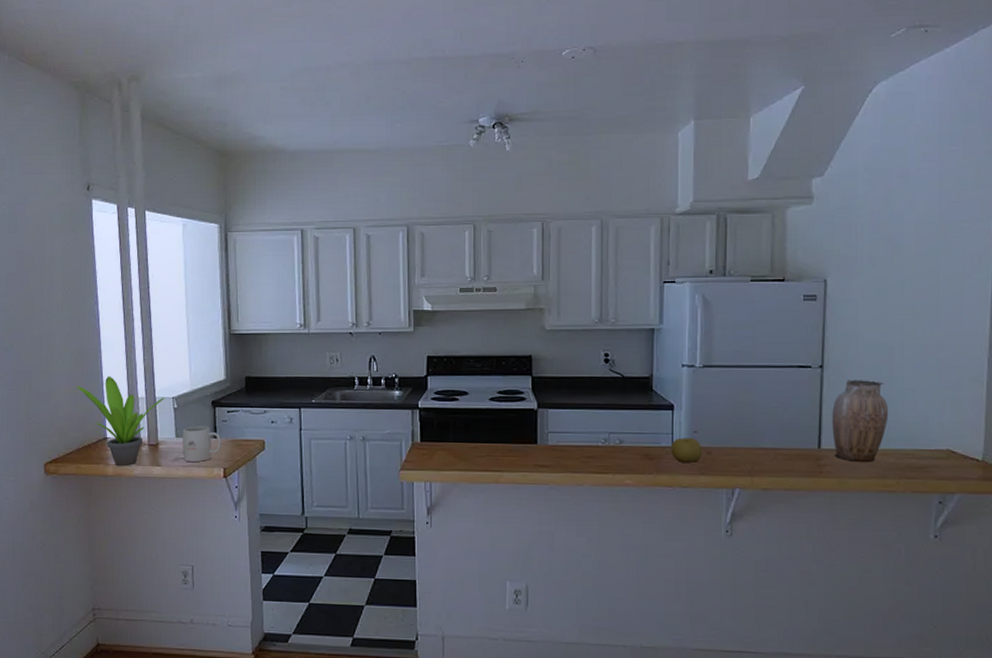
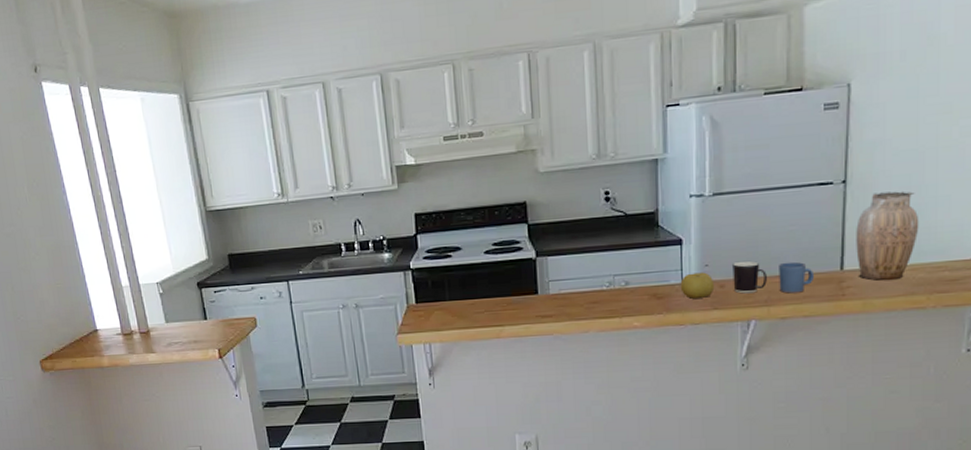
potted plant: present [76,376,165,467] -> none [58,267,149,357]
mug: present [182,426,222,463] -> none [172,308,213,347]
mug: none [718,431,751,462] -> present [731,260,767,294]
mug: none [762,436,795,466] -> present [779,261,815,294]

